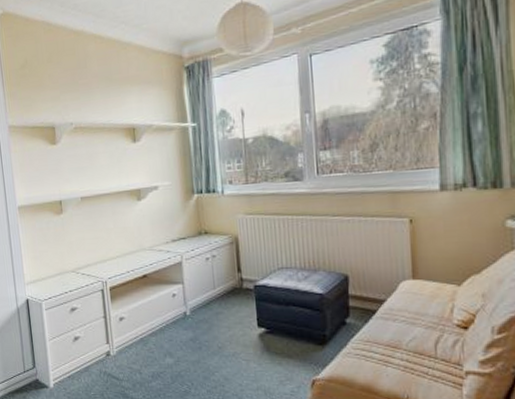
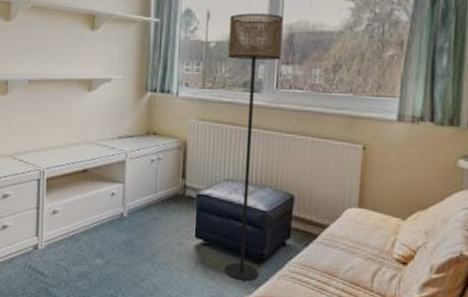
floor lamp: none [263,103,324,363] -> present [225,13,283,281]

